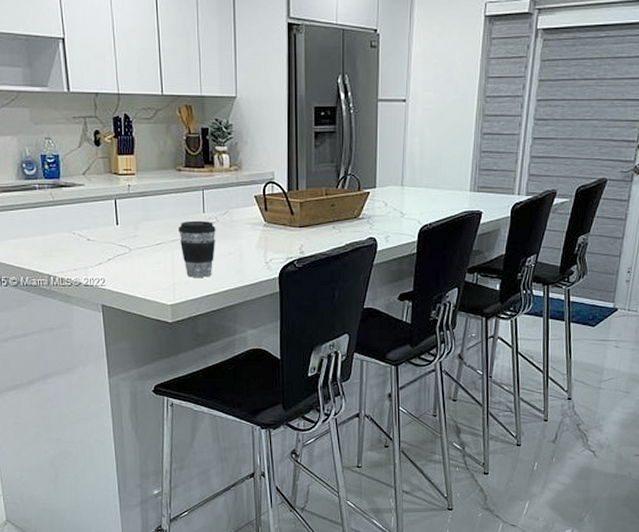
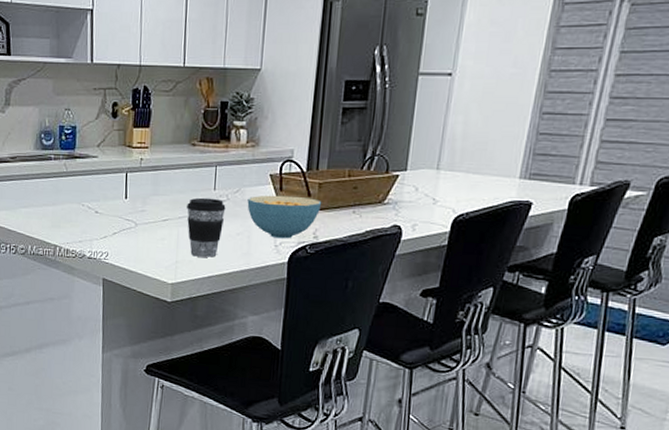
cereal bowl: none [236,215,305,256] -> present [247,195,322,239]

